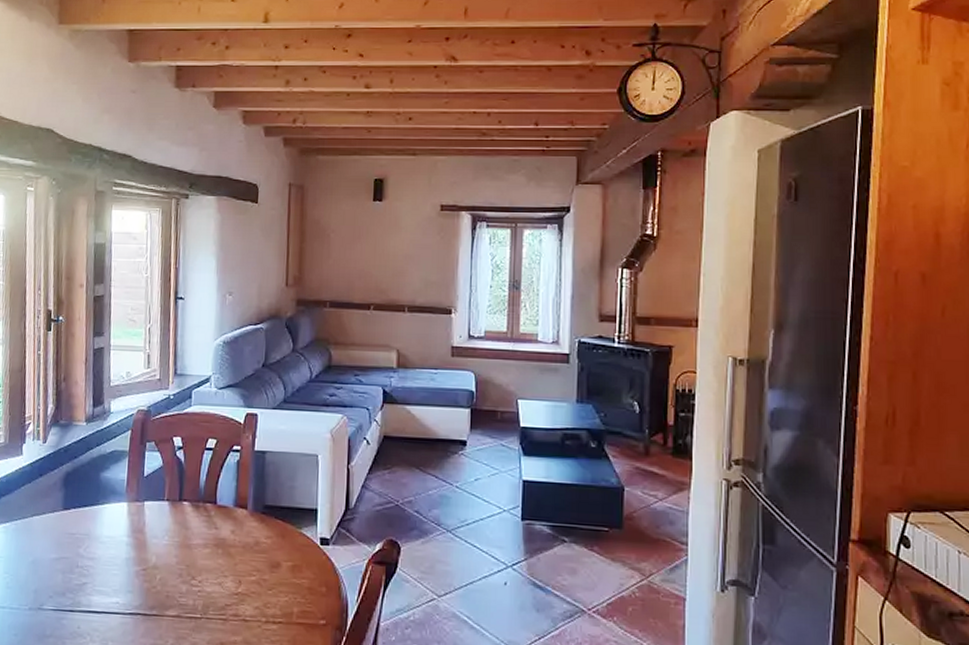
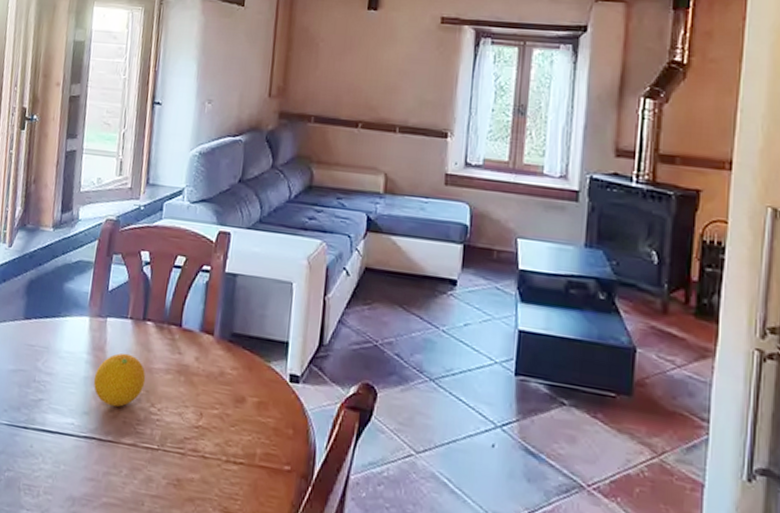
fruit: none [135,532,186,584] -> present [93,352,146,407]

